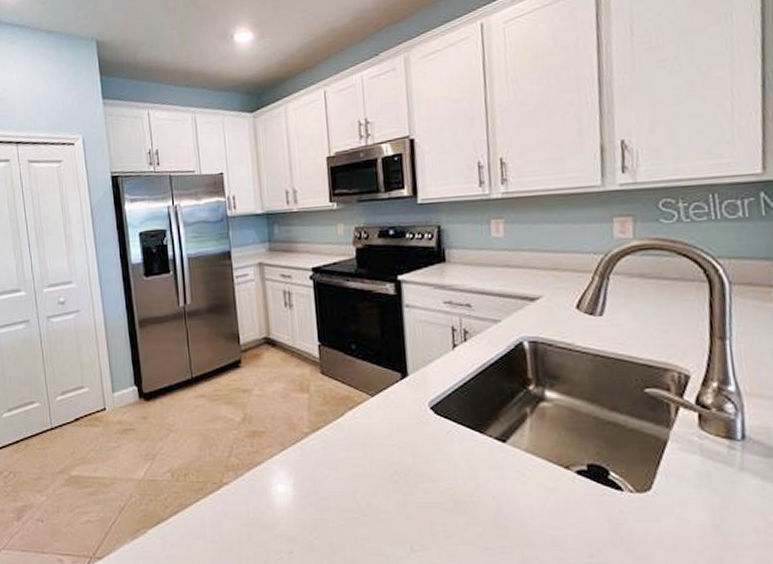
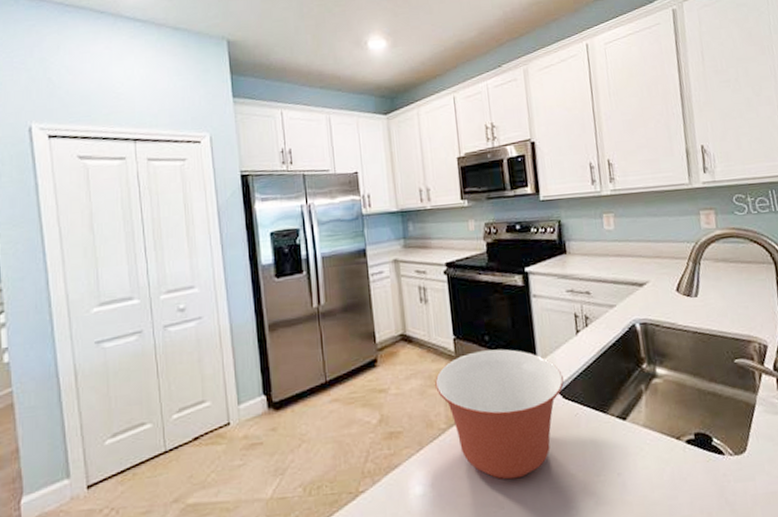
mixing bowl: none [298,358,436,489] -> present [435,349,564,480]

